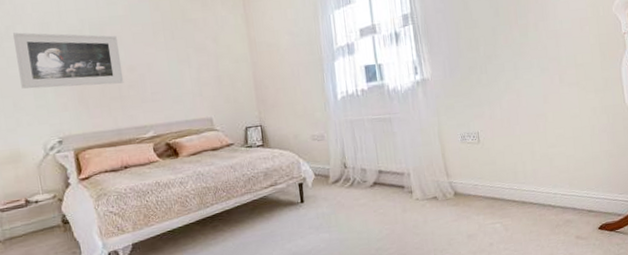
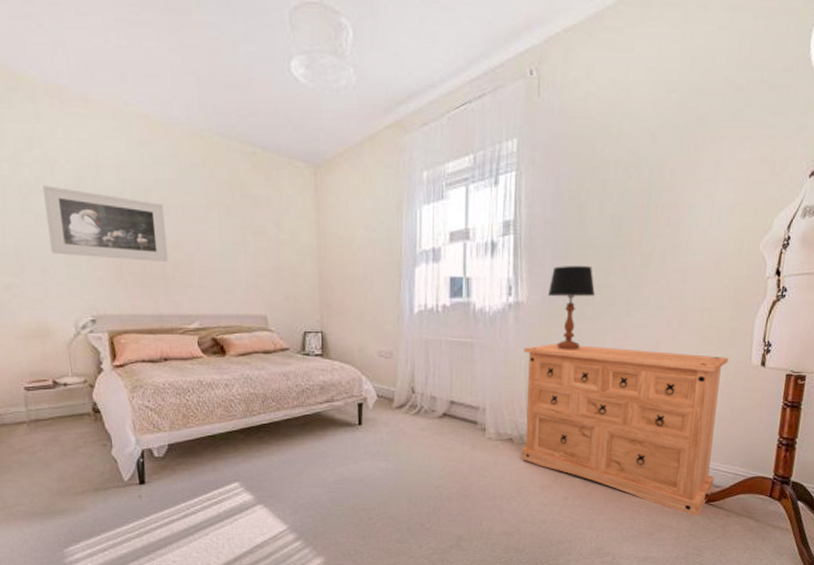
dresser: none [435,102,617,244] -> present [521,344,729,516]
table lamp: none [448,42,487,114] -> present [548,266,595,351]

